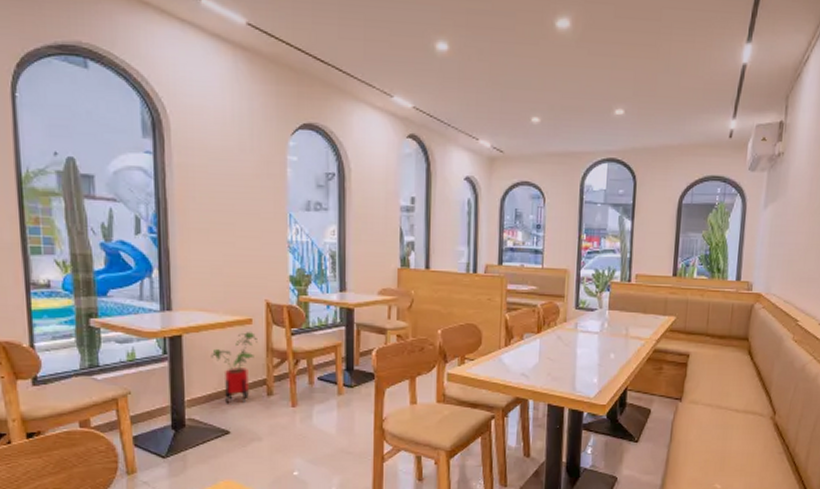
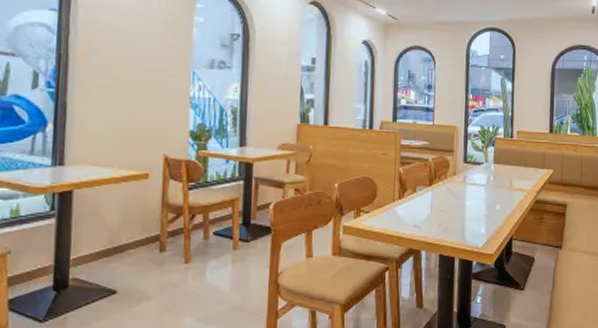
house plant: present [210,332,257,404] -> none [102,187,153,262]

